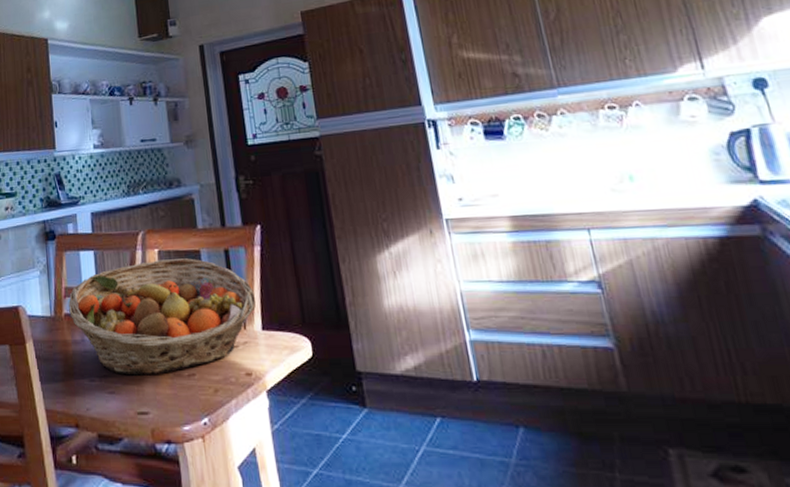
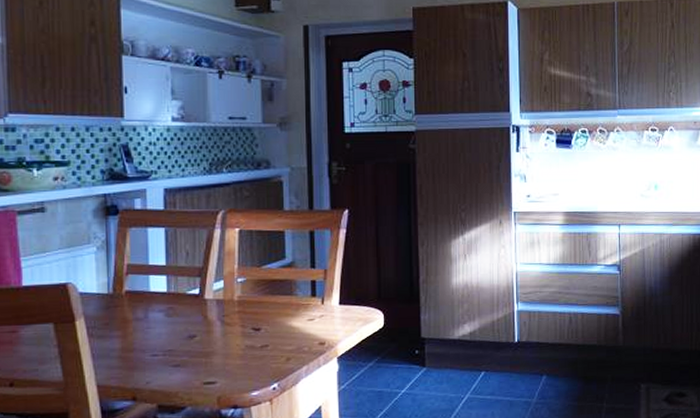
fruit basket: present [69,258,257,376] -> none [131,238,337,349]

